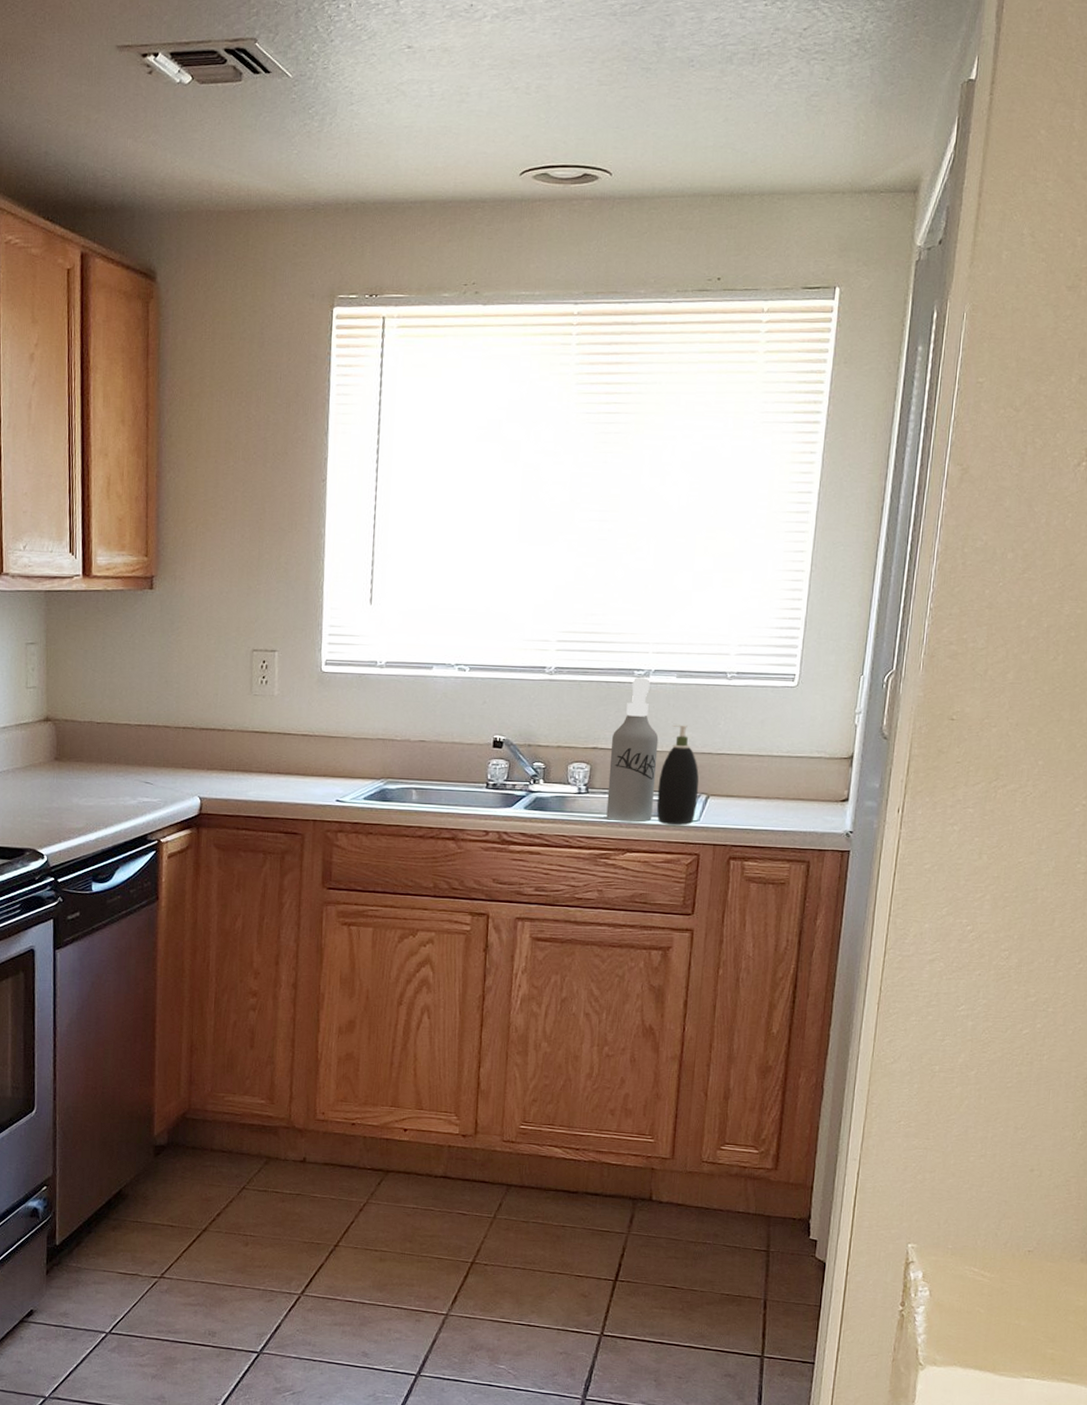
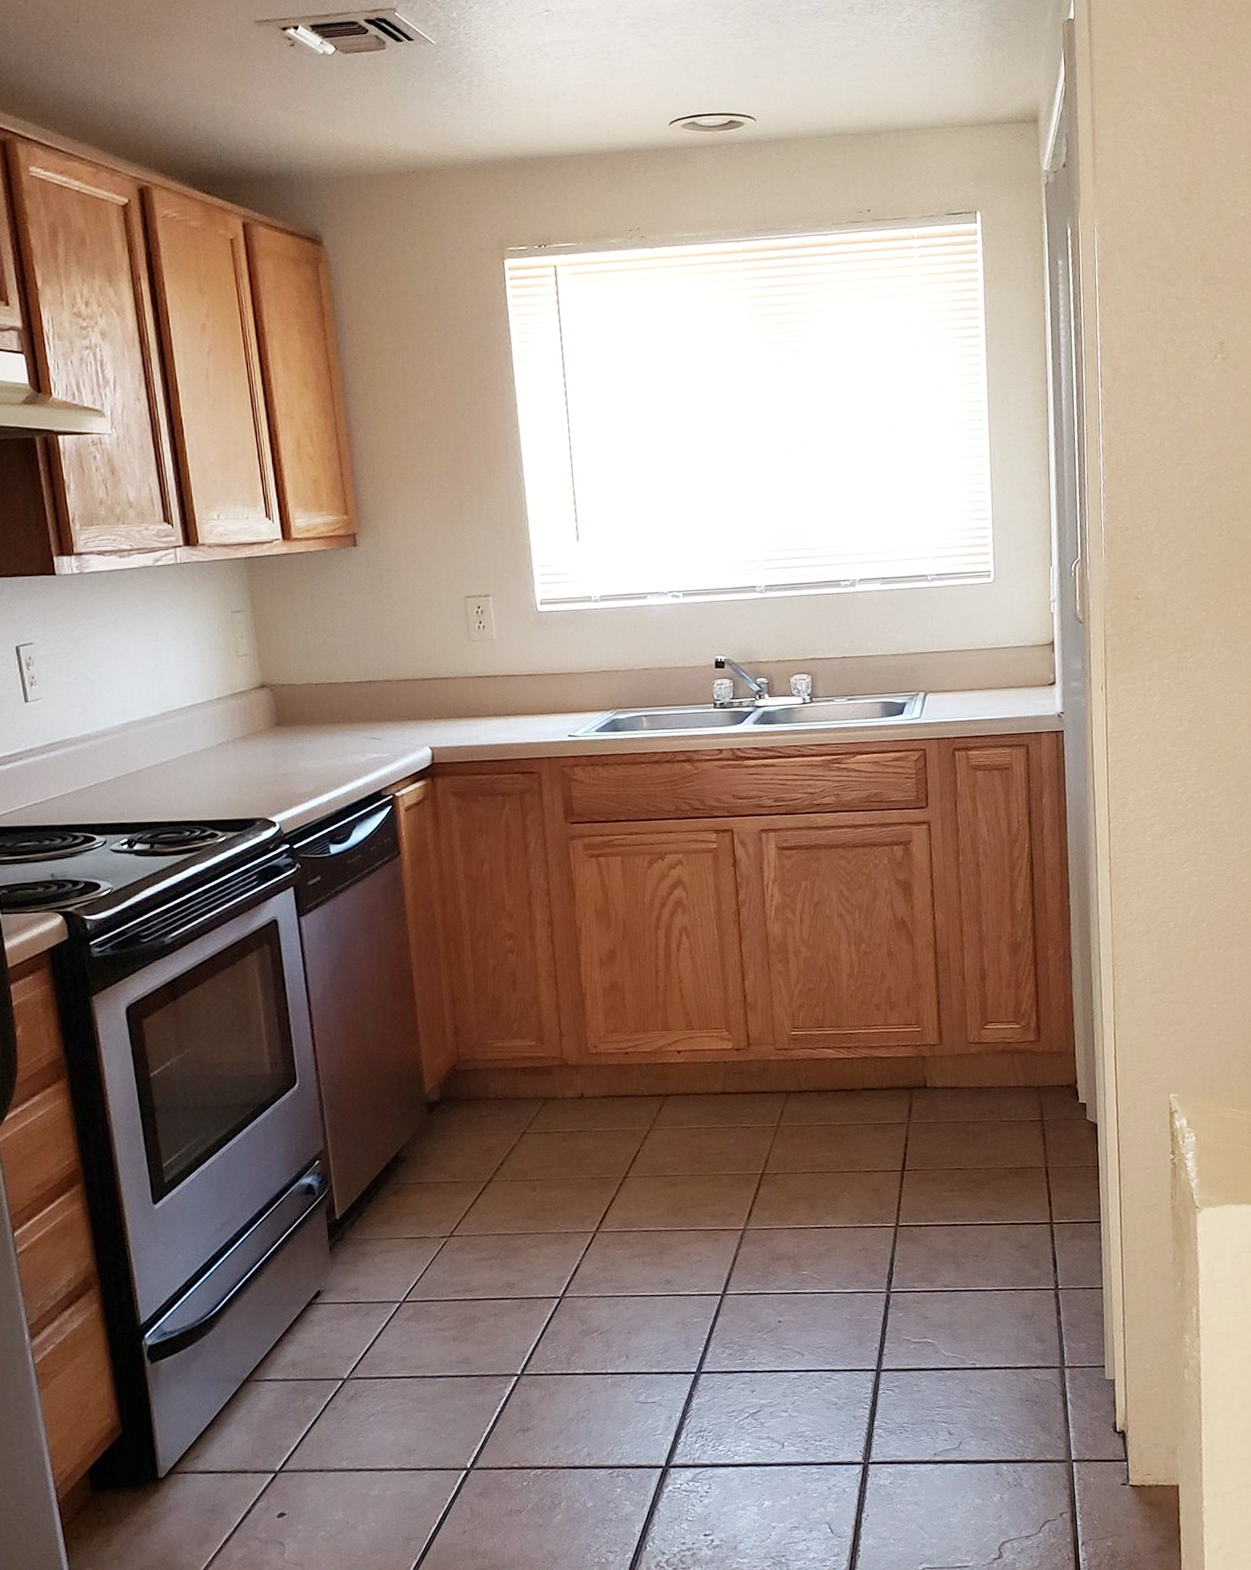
spray bottle: present [606,677,659,823] -> none [828,587,876,727]
soap dispenser: present [656,724,699,826] -> none [877,628,917,725]

